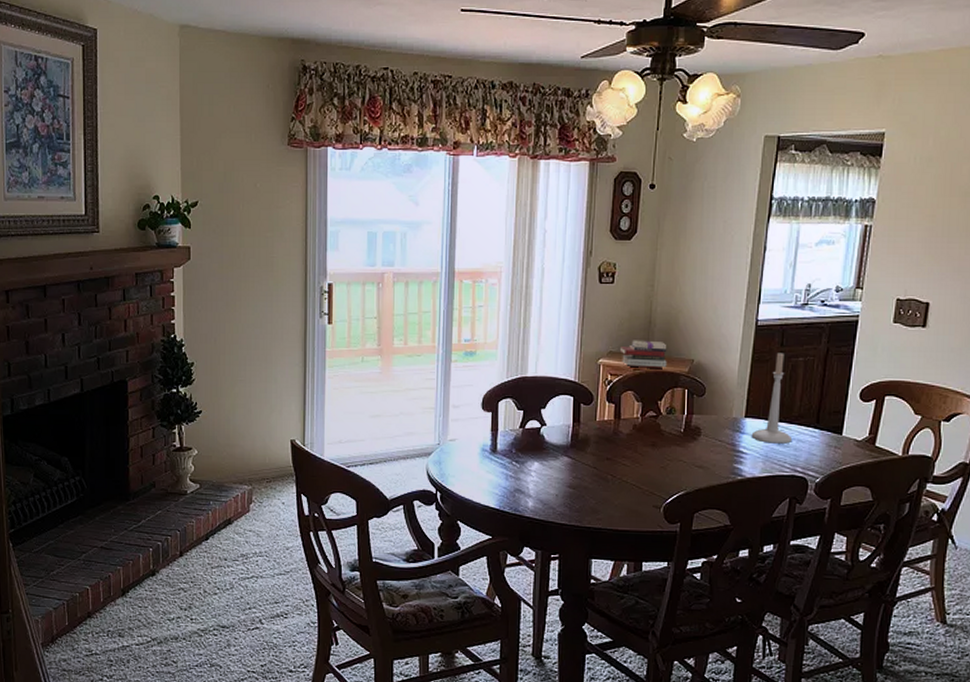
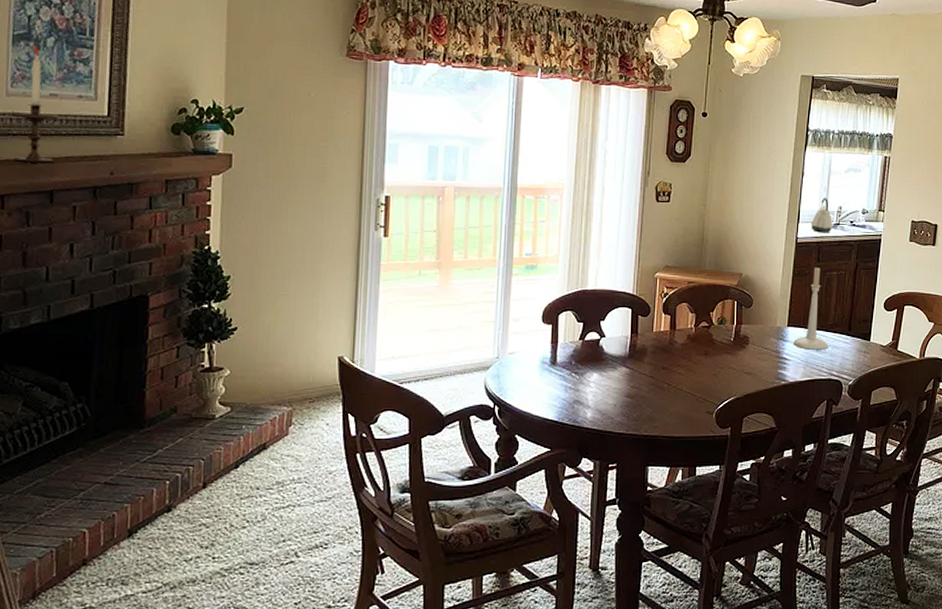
candlestick: none [9,152,47,262] -> present [10,45,59,164]
books: present [619,340,667,370] -> none [675,255,718,283]
kettle: none [773,273,800,315] -> present [810,197,833,233]

